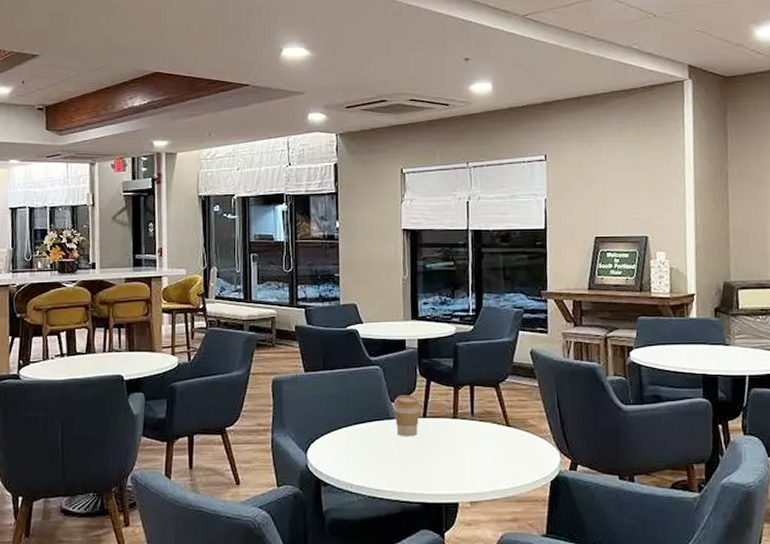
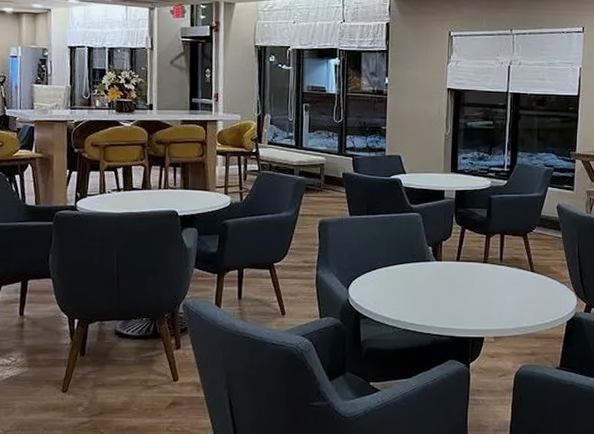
coffee cup: present [393,395,420,437] -> none [430,240,454,278]

